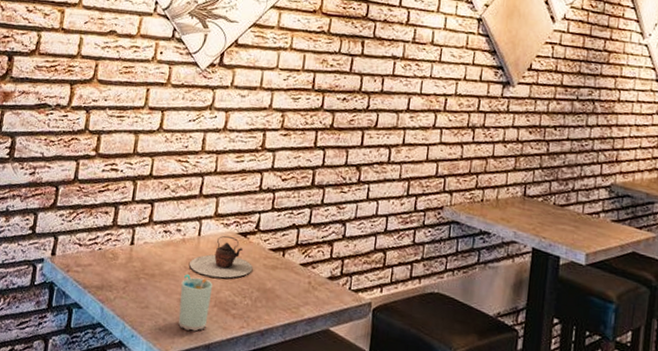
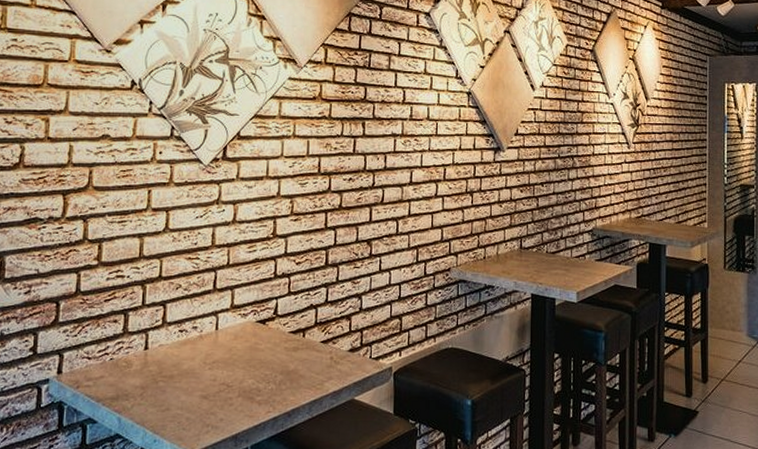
cup: present [178,274,213,332] -> none [202,370,236,425]
teapot: present [189,235,253,278] -> none [209,325,275,368]

